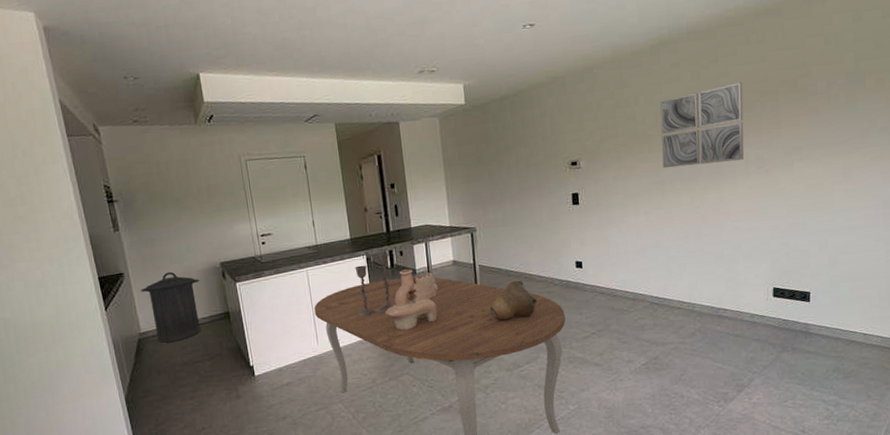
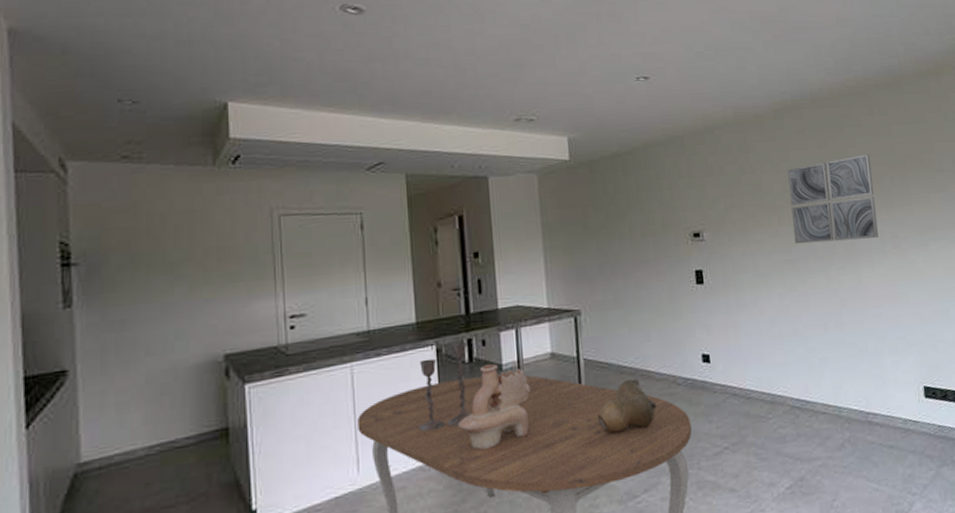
trash can: present [140,271,201,343] -> none [90,368,189,478]

